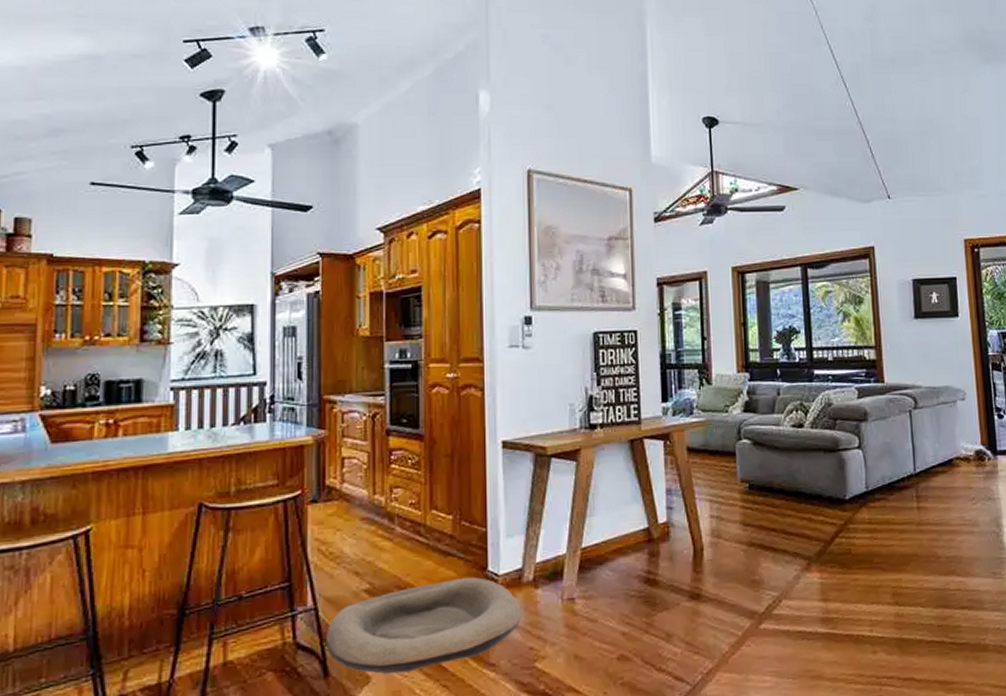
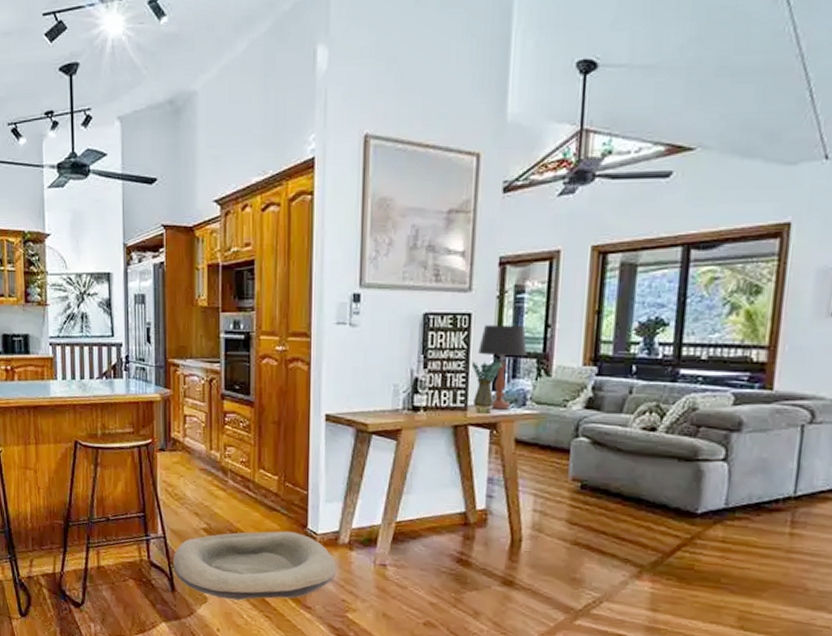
vase: none [641,371,669,425] -> present [471,358,503,413]
table lamp: none [646,339,689,420] -> present [478,324,527,410]

